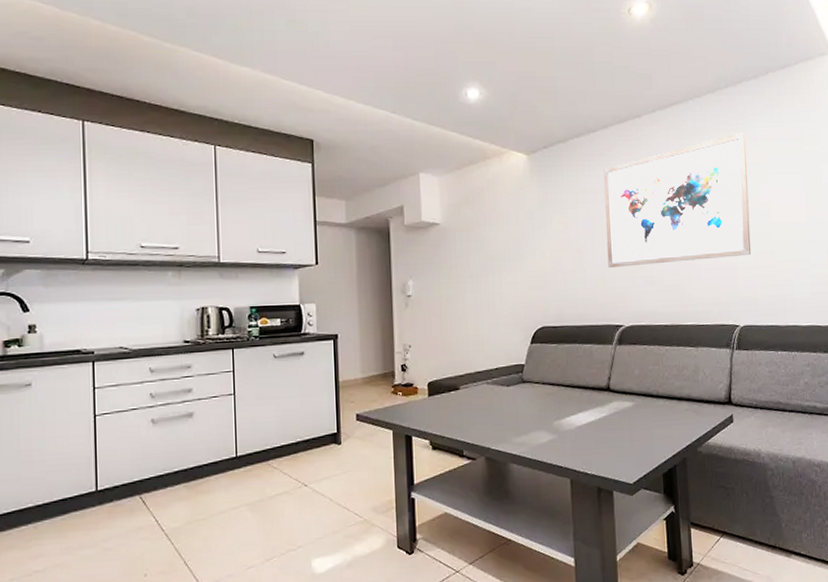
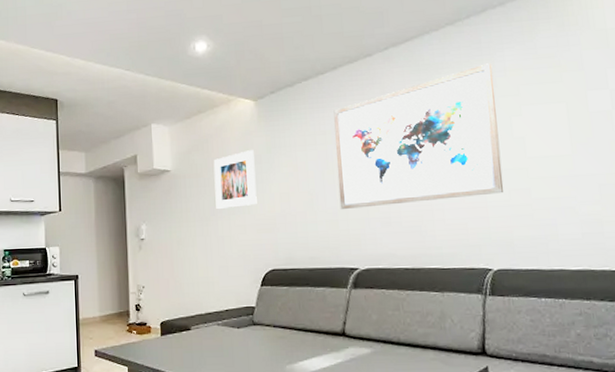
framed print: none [484,205,528,266] -> present [213,150,257,210]

